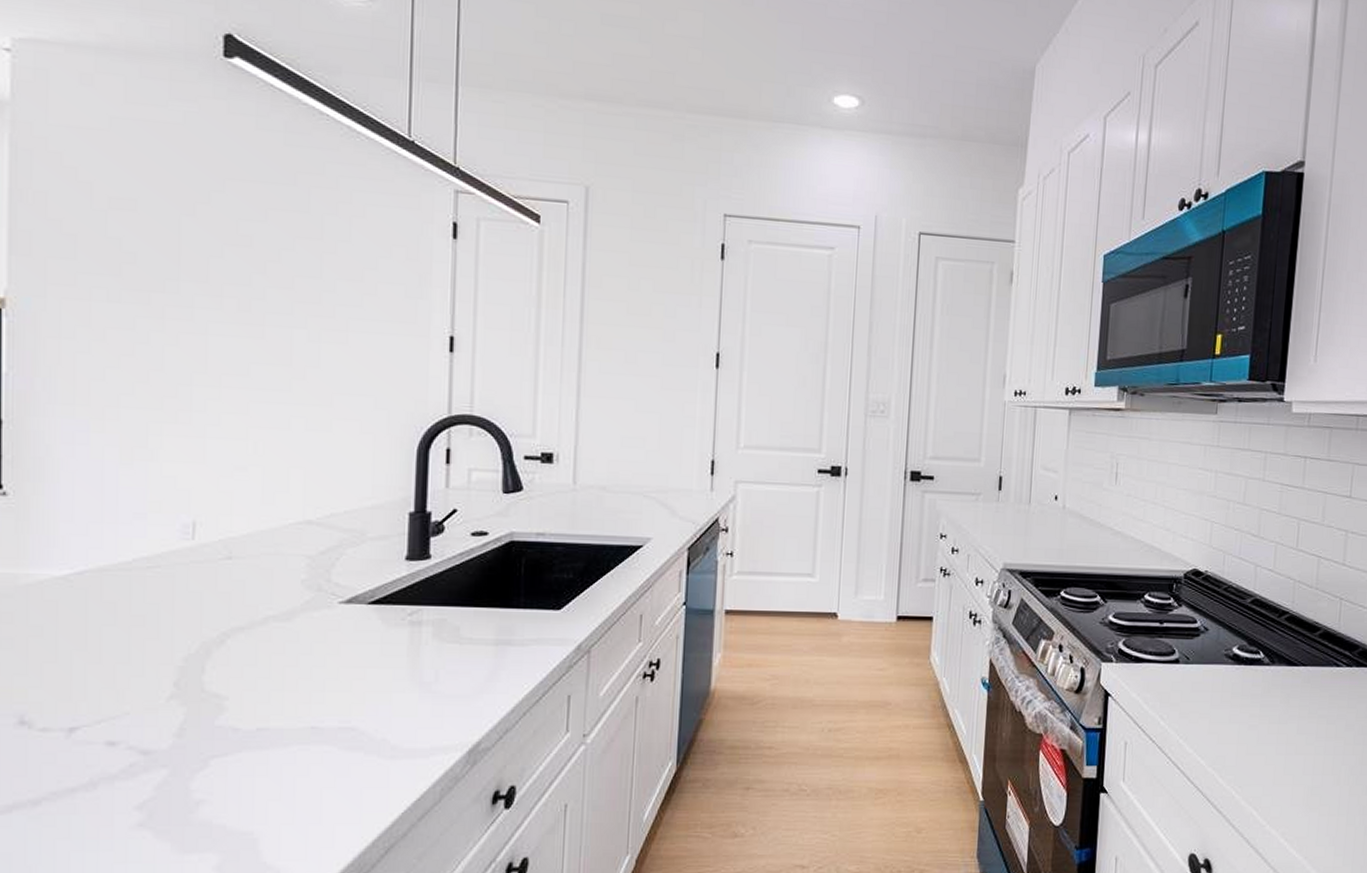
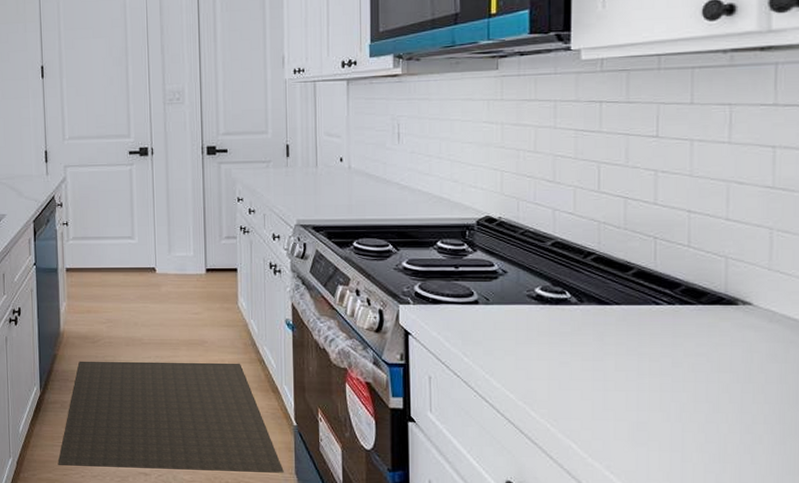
doormat: none [691,728,965,861] -> present [58,362,284,473]

